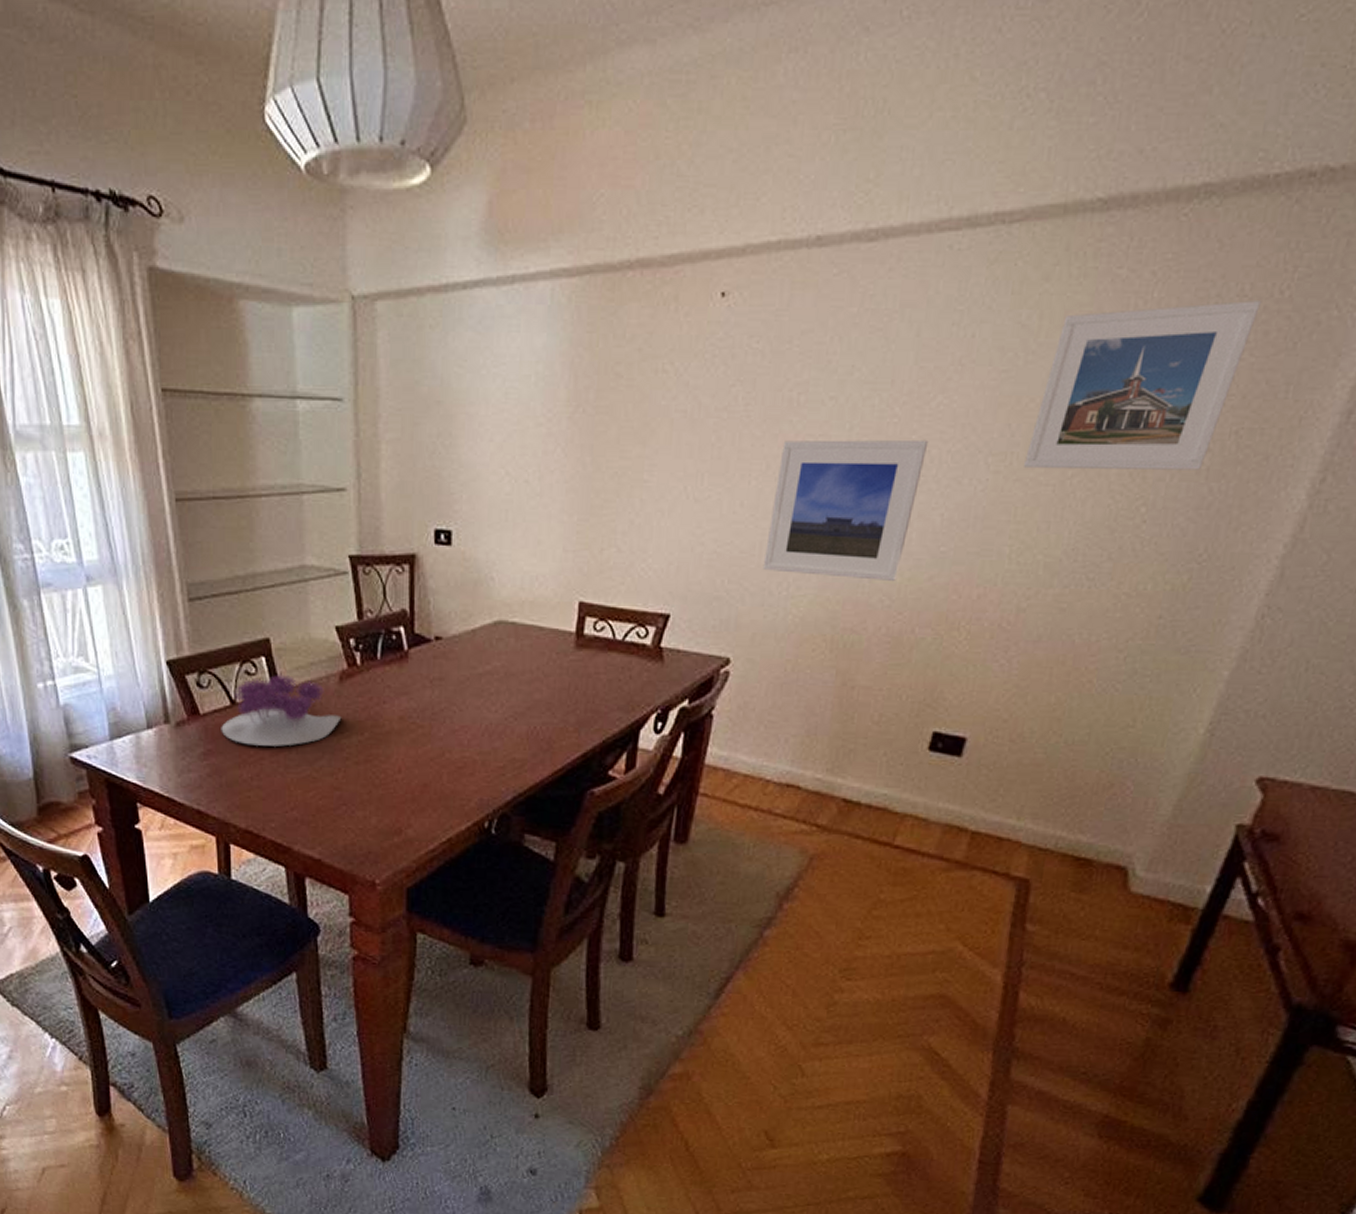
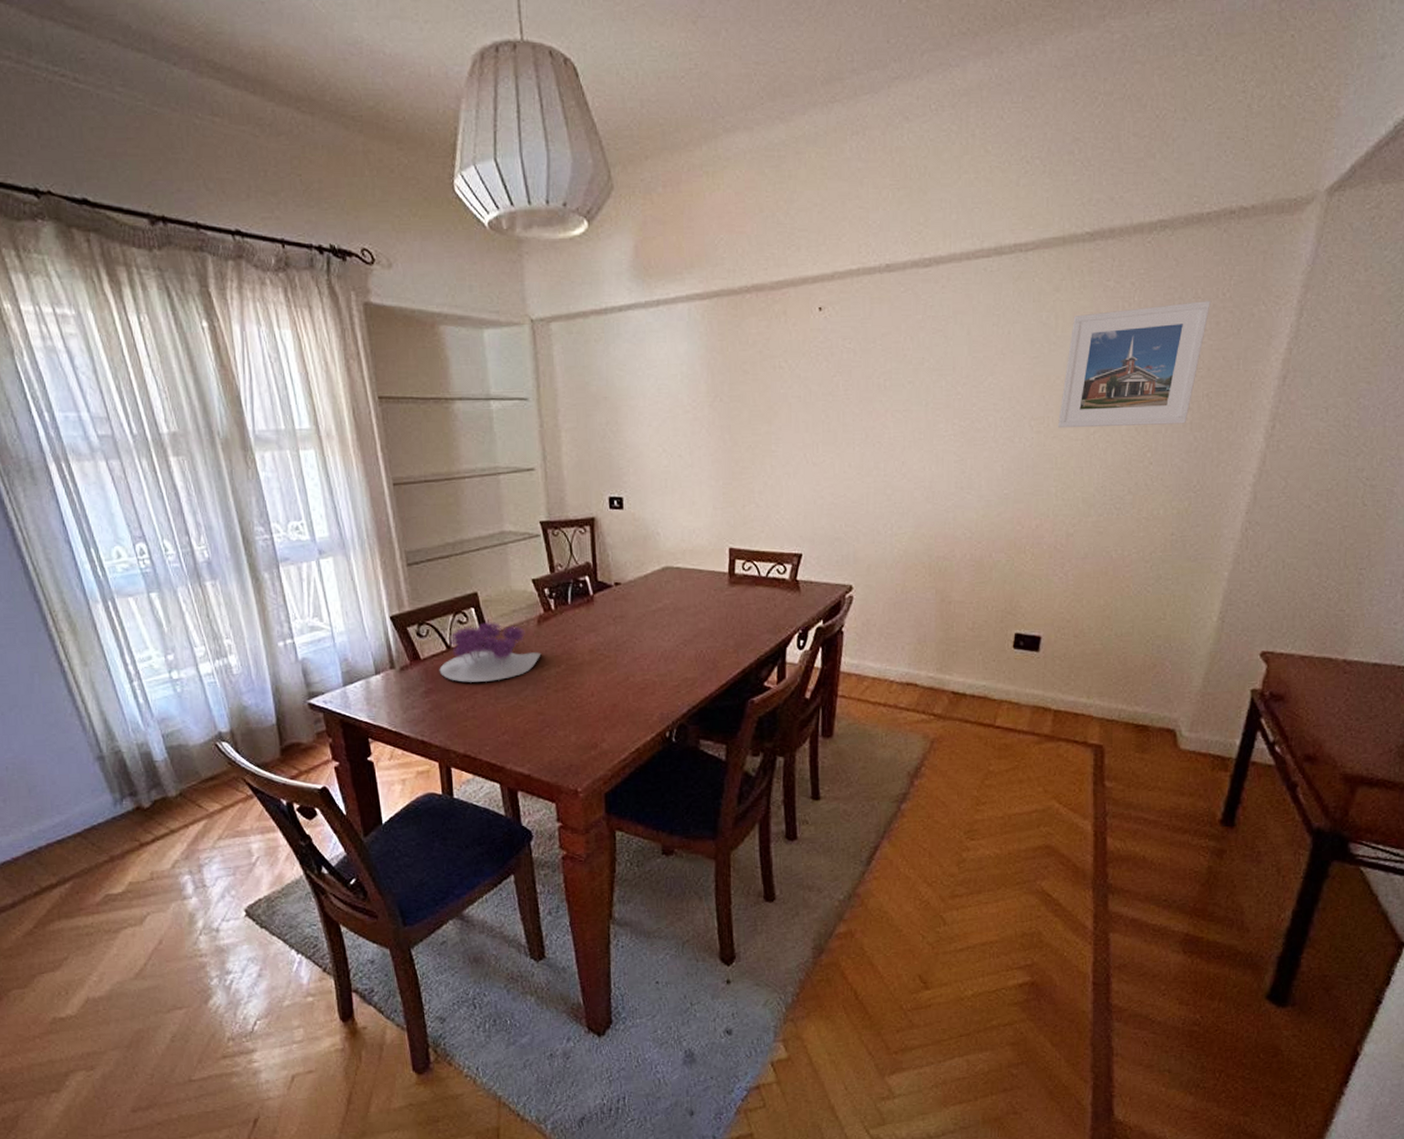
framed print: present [762,439,929,581] -> none [870,410,986,518]

